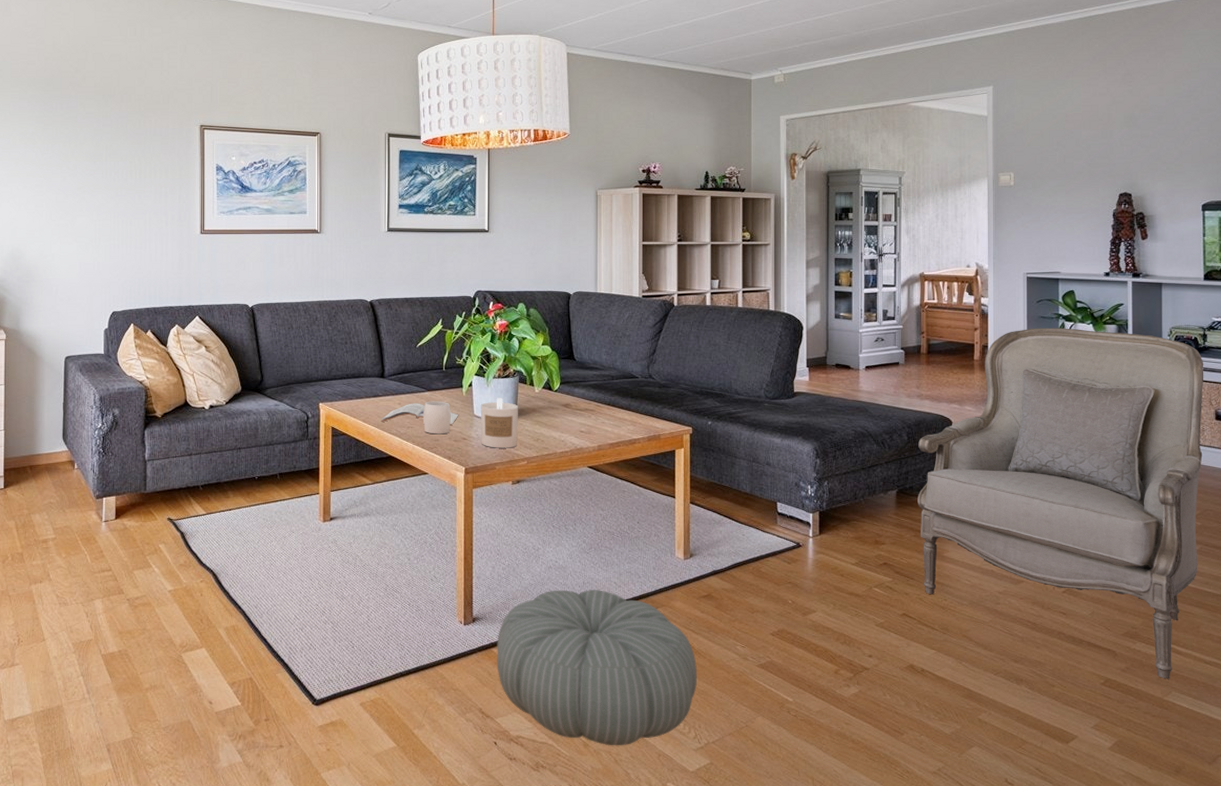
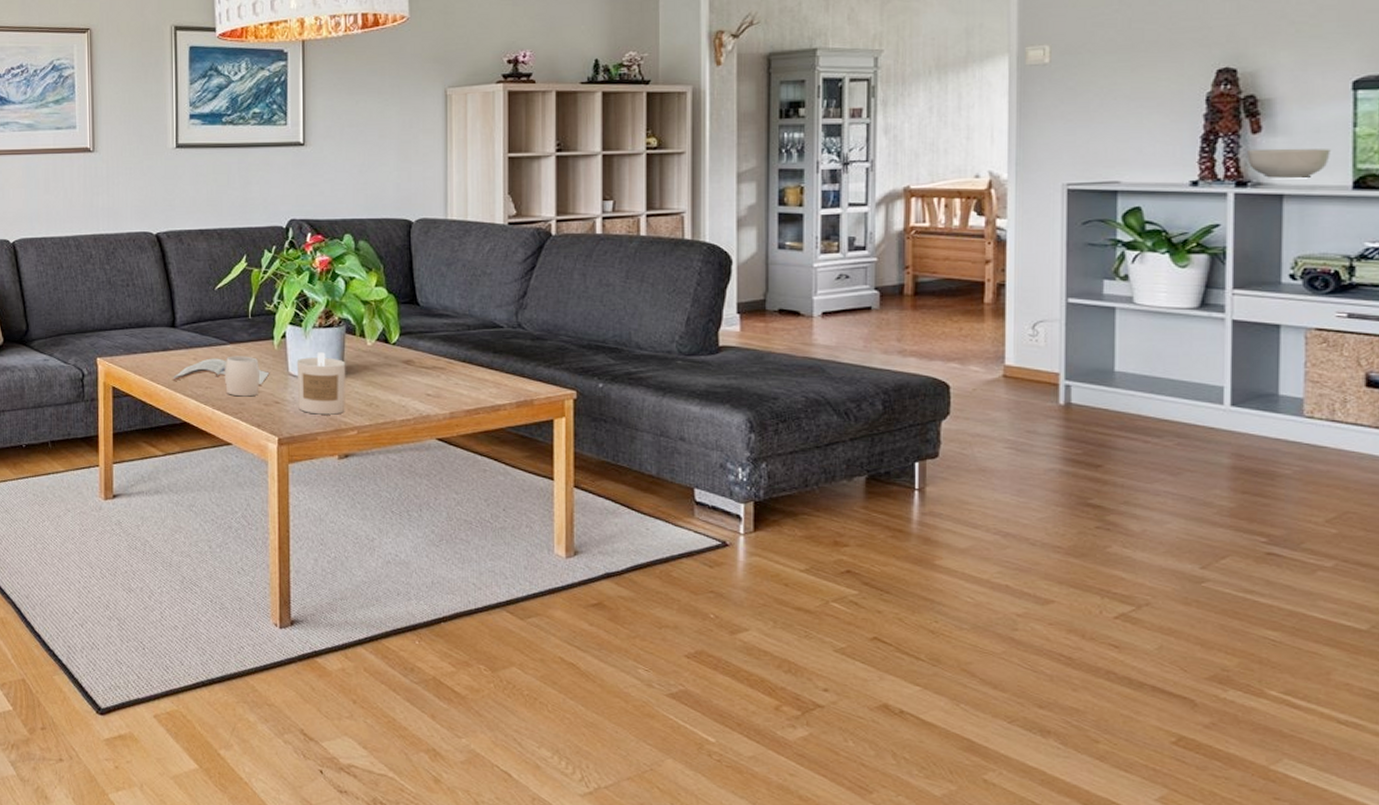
pouf: present [497,589,697,746] -> none [321,590,583,785]
armchair: present [917,328,1204,679] -> none [897,259,1349,742]
bowl: none [1138,250,1190,271] -> present [1246,148,1330,178]

